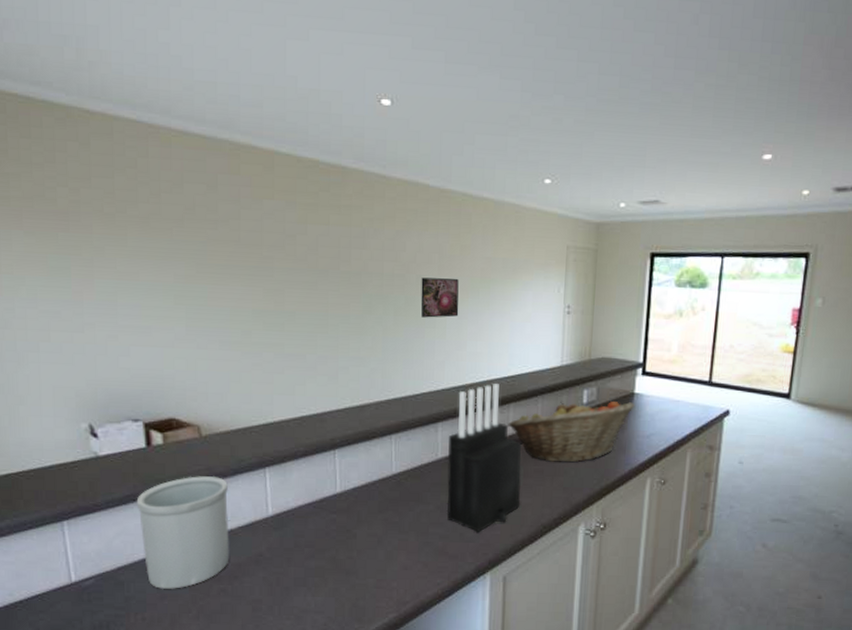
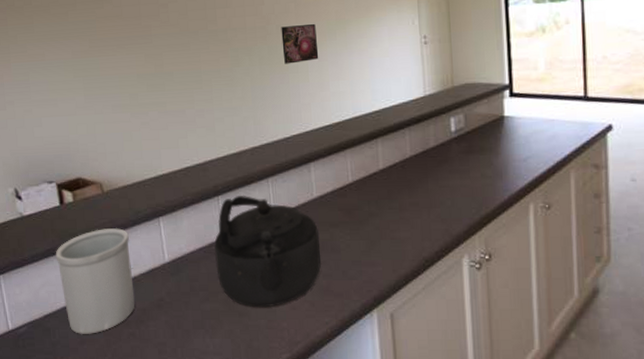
kettle: none [325,450,440,567] -> present [213,195,321,308]
knife block: present [446,384,522,533] -> none [322,120,399,270]
fruit basket: present [508,401,635,462] -> none [378,126,507,194]

